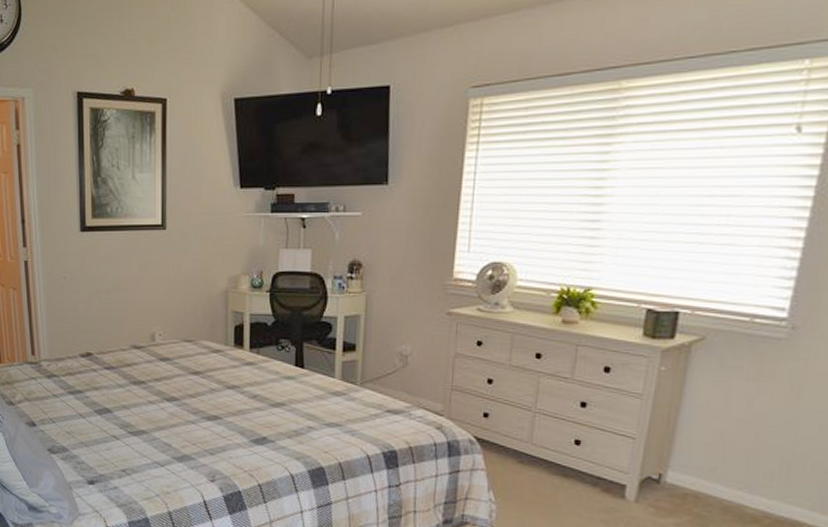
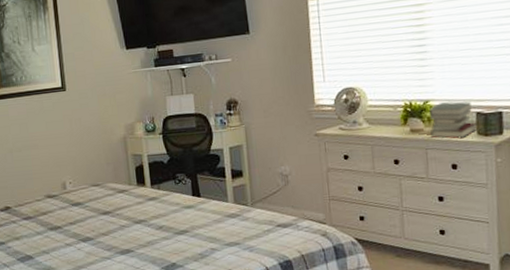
books: none [586,293,645,338] -> present [428,101,477,139]

